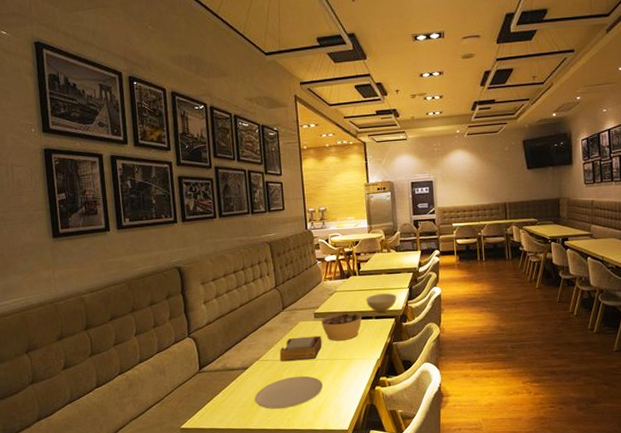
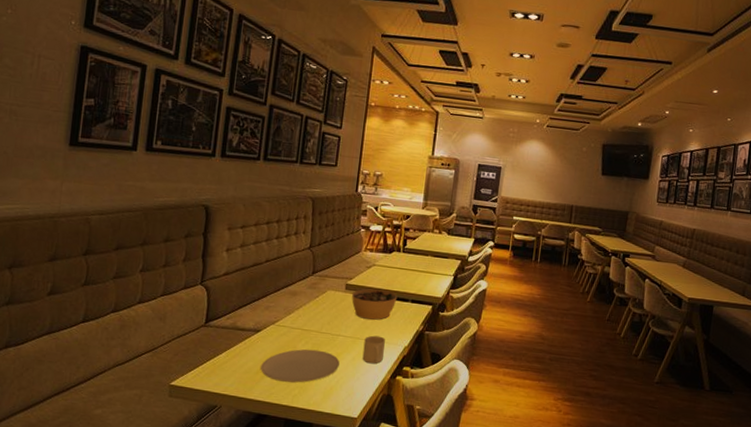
napkin holder: present [279,335,322,361] -> none [298,306,349,334]
cup: none [340,354,361,380] -> present [362,335,385,364]
bowl: present [365,293,397,313] -> none [404,276,440,297]

